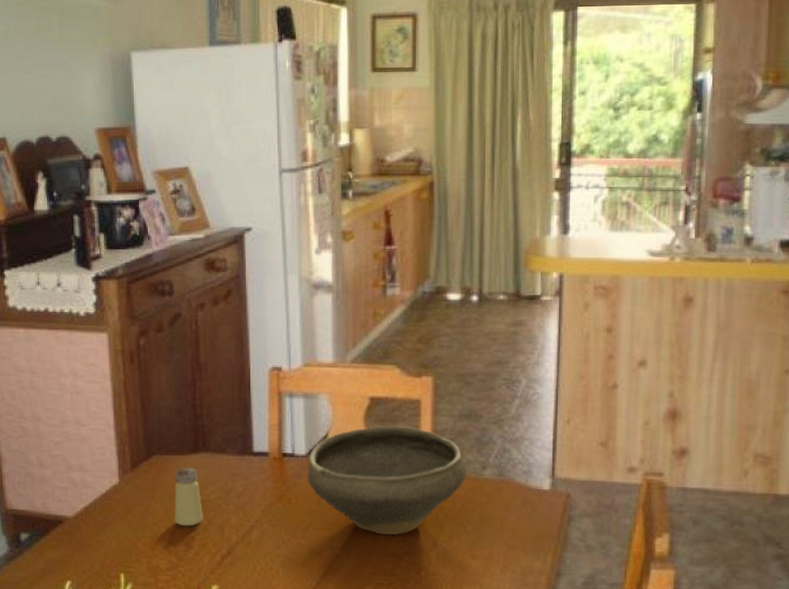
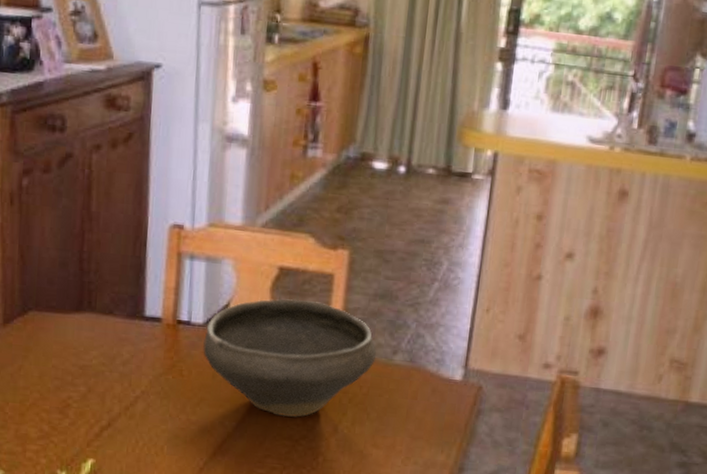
saltshaker: present [174,468,203,527] -> none [49,327,83,394]

